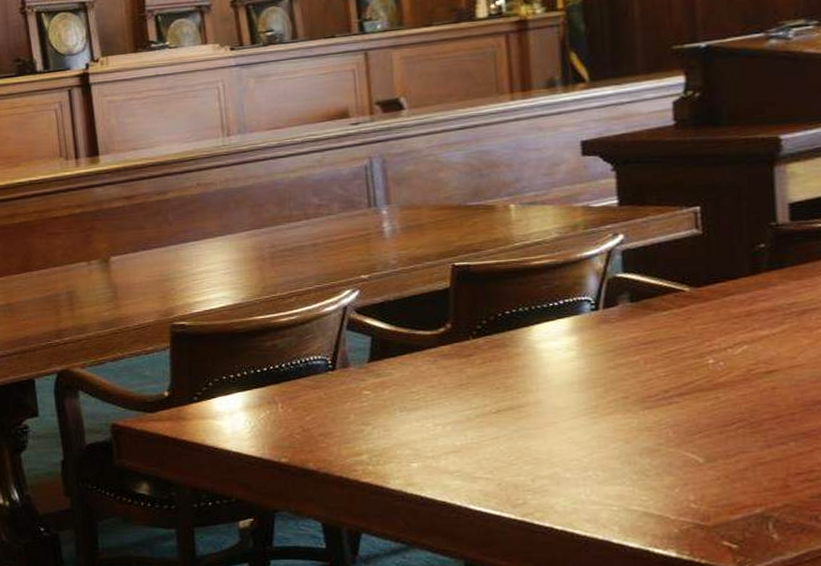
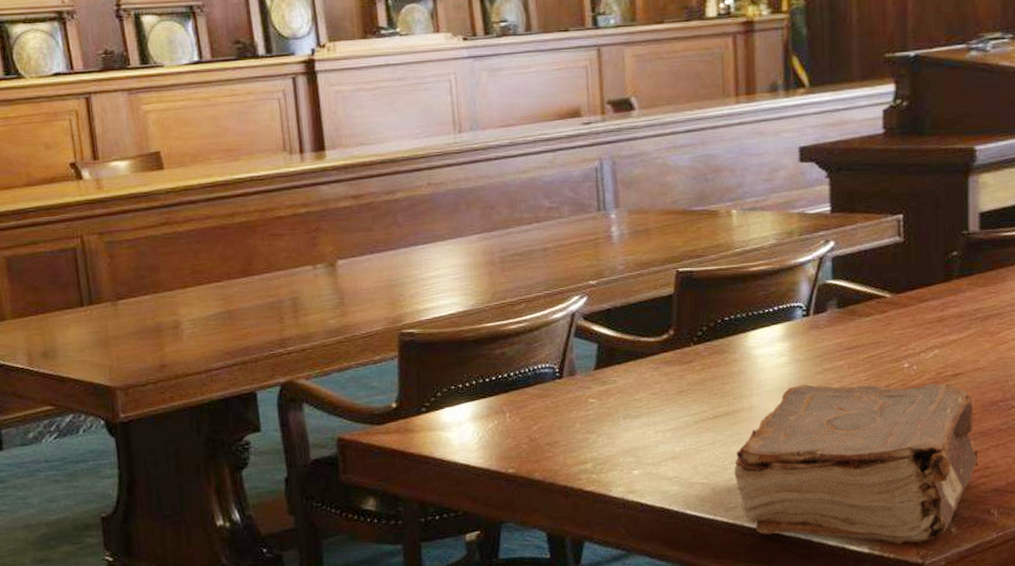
book: none [521,380,802,549] -> present [734,383,978,544]

